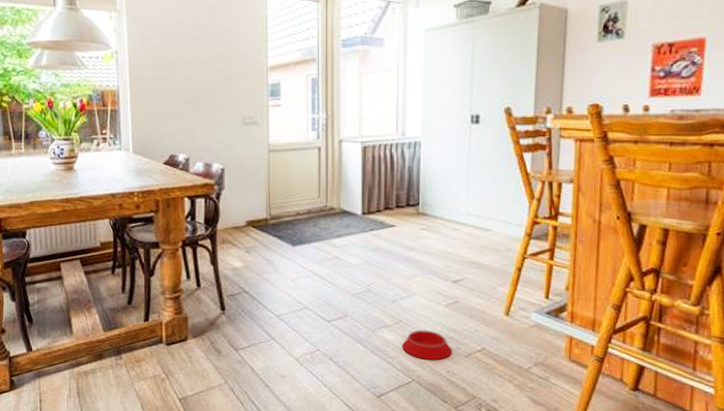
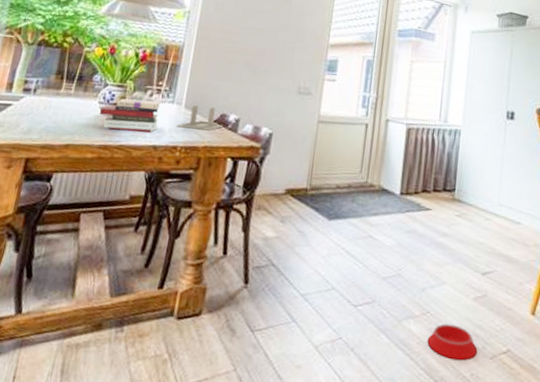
books: none [53,150,111,183] -> present [99,98,161,133]
napkin holder: none [129,150,175,173] -> present [176,105,224,131]

